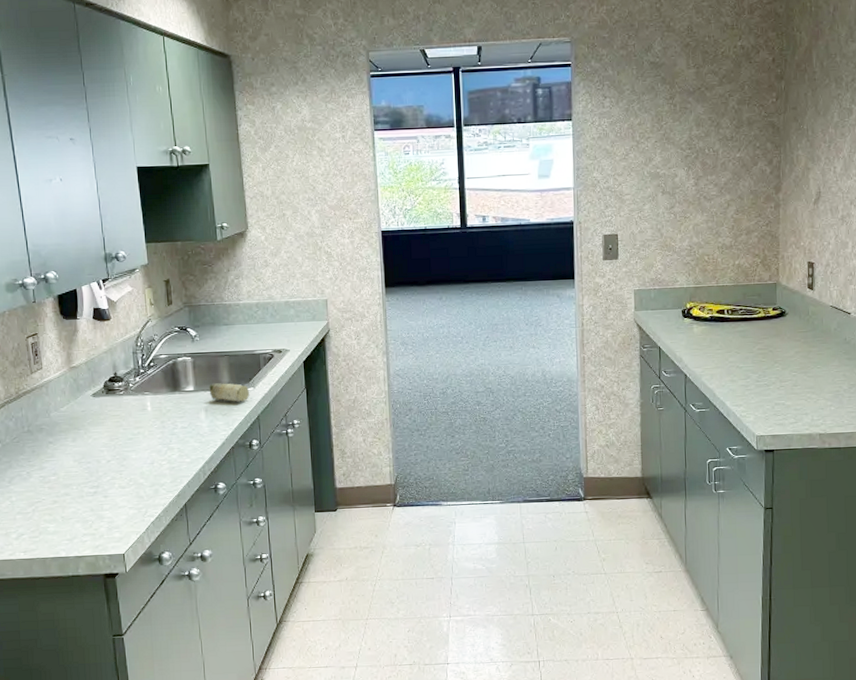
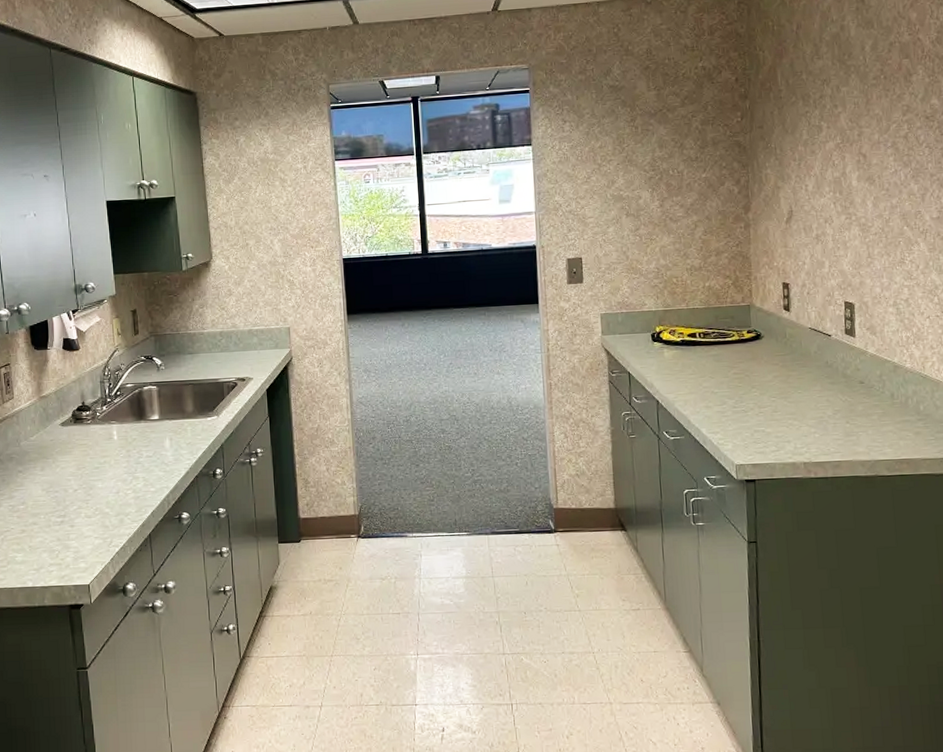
paper towel roll: present [209,383,250,402] -> none [173,411,214,431]

